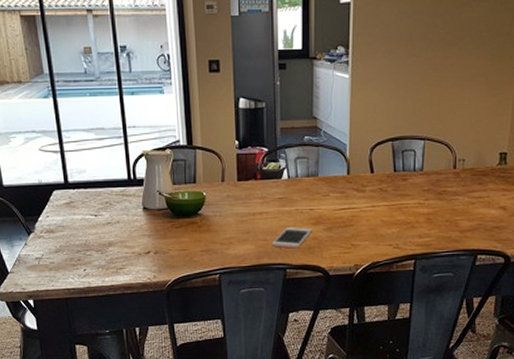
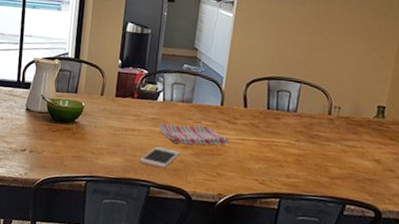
dish towel: none [288,198,360,222] -> present [159,123,230,145]

